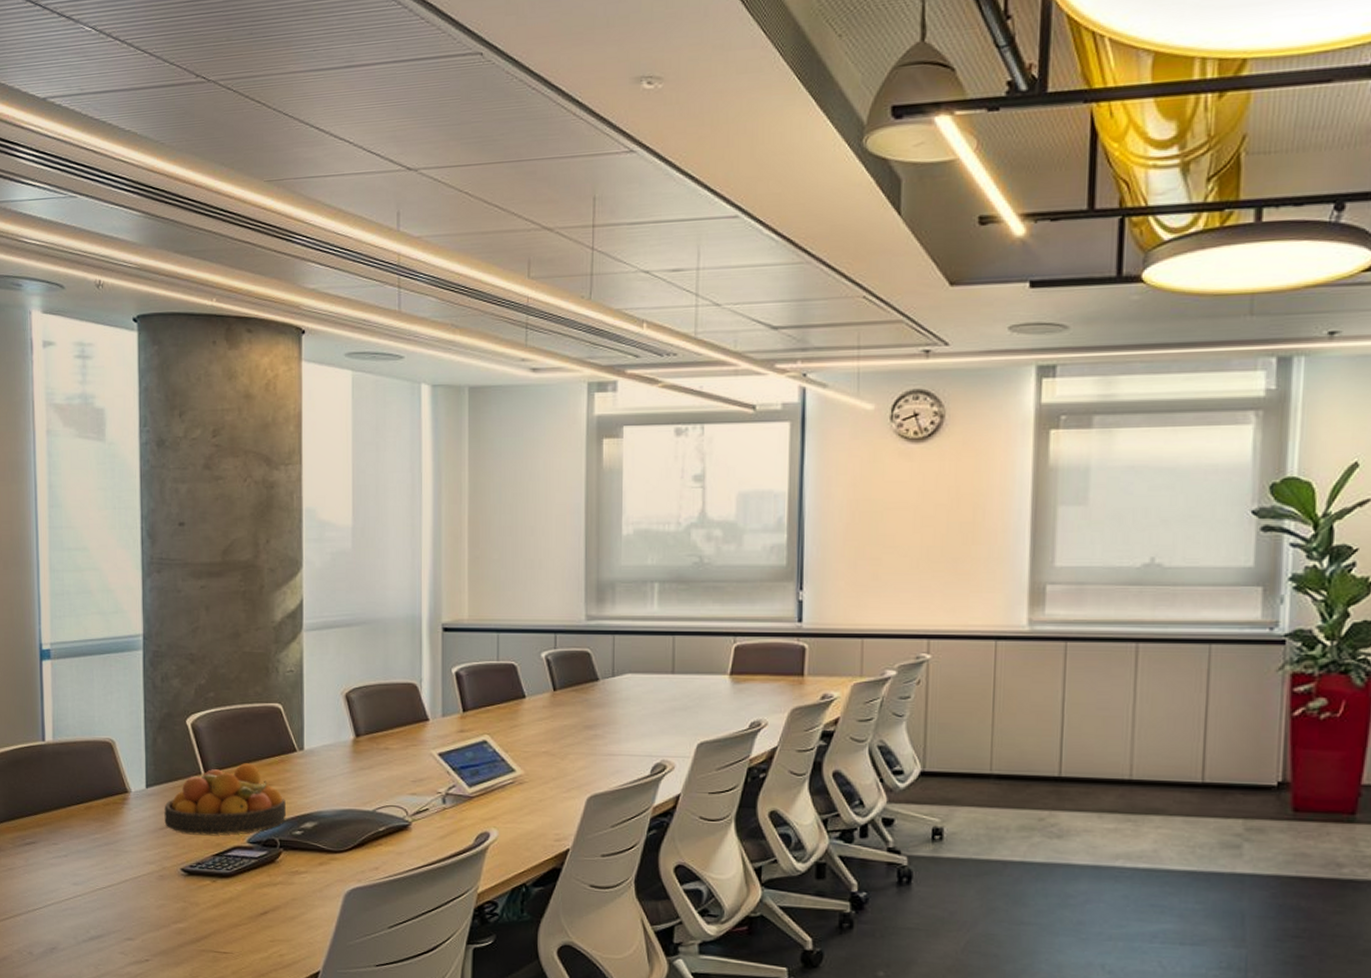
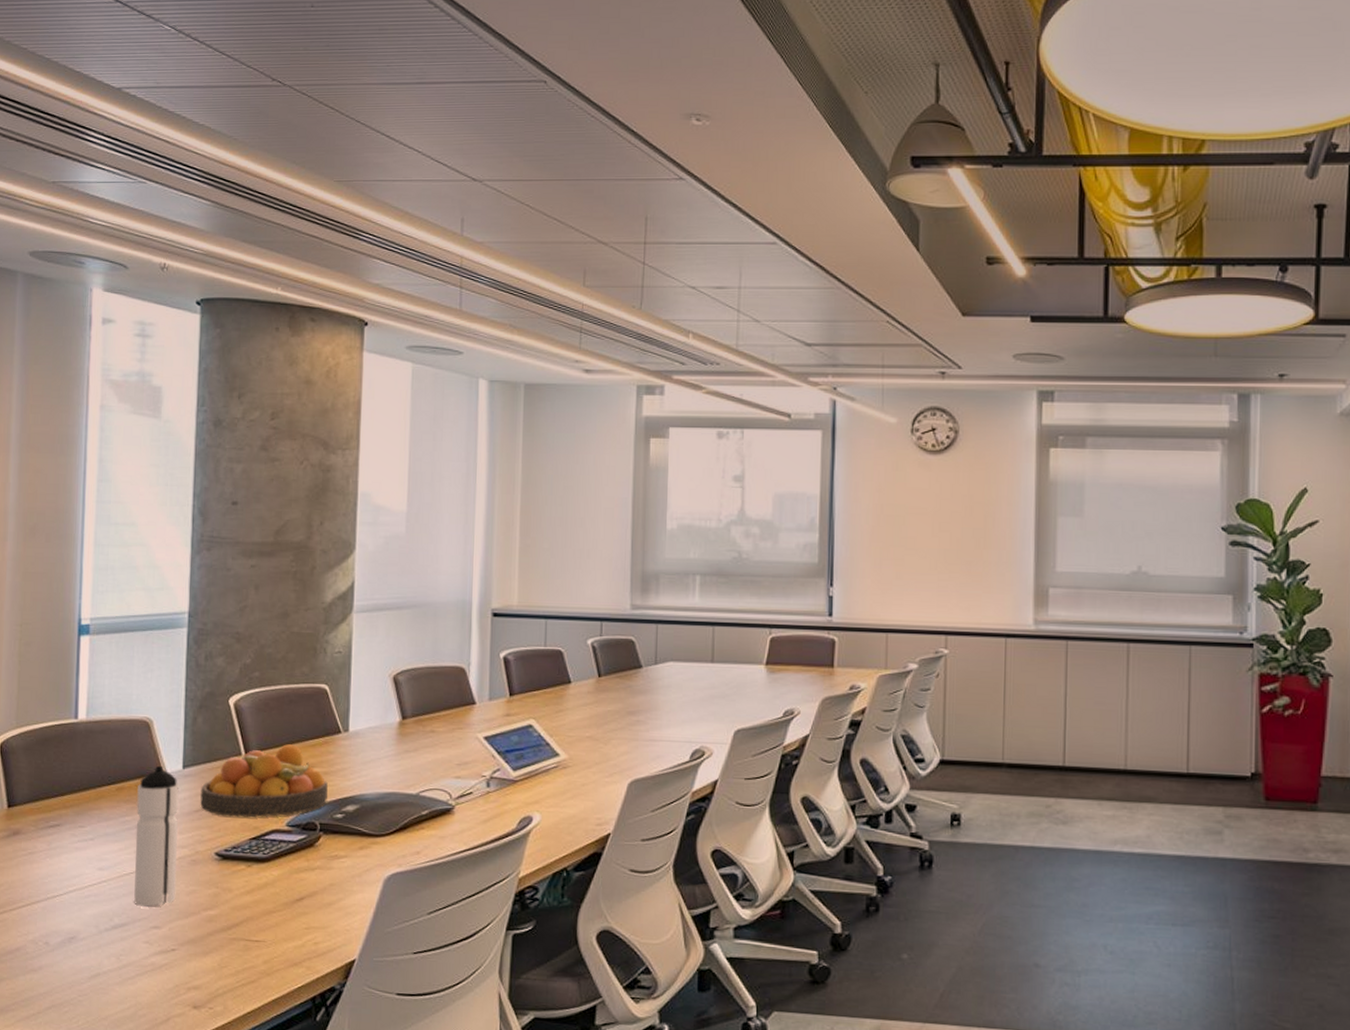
water bottle: none [105,785,147,920] -> present [134,765,179,907]

